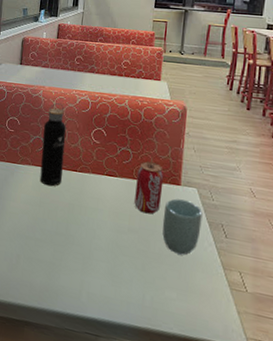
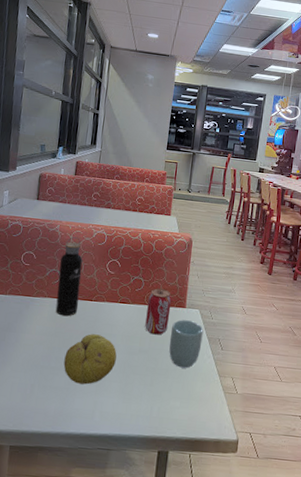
fruit: none [48,206,104,261] -> present [63,334,117,385]

